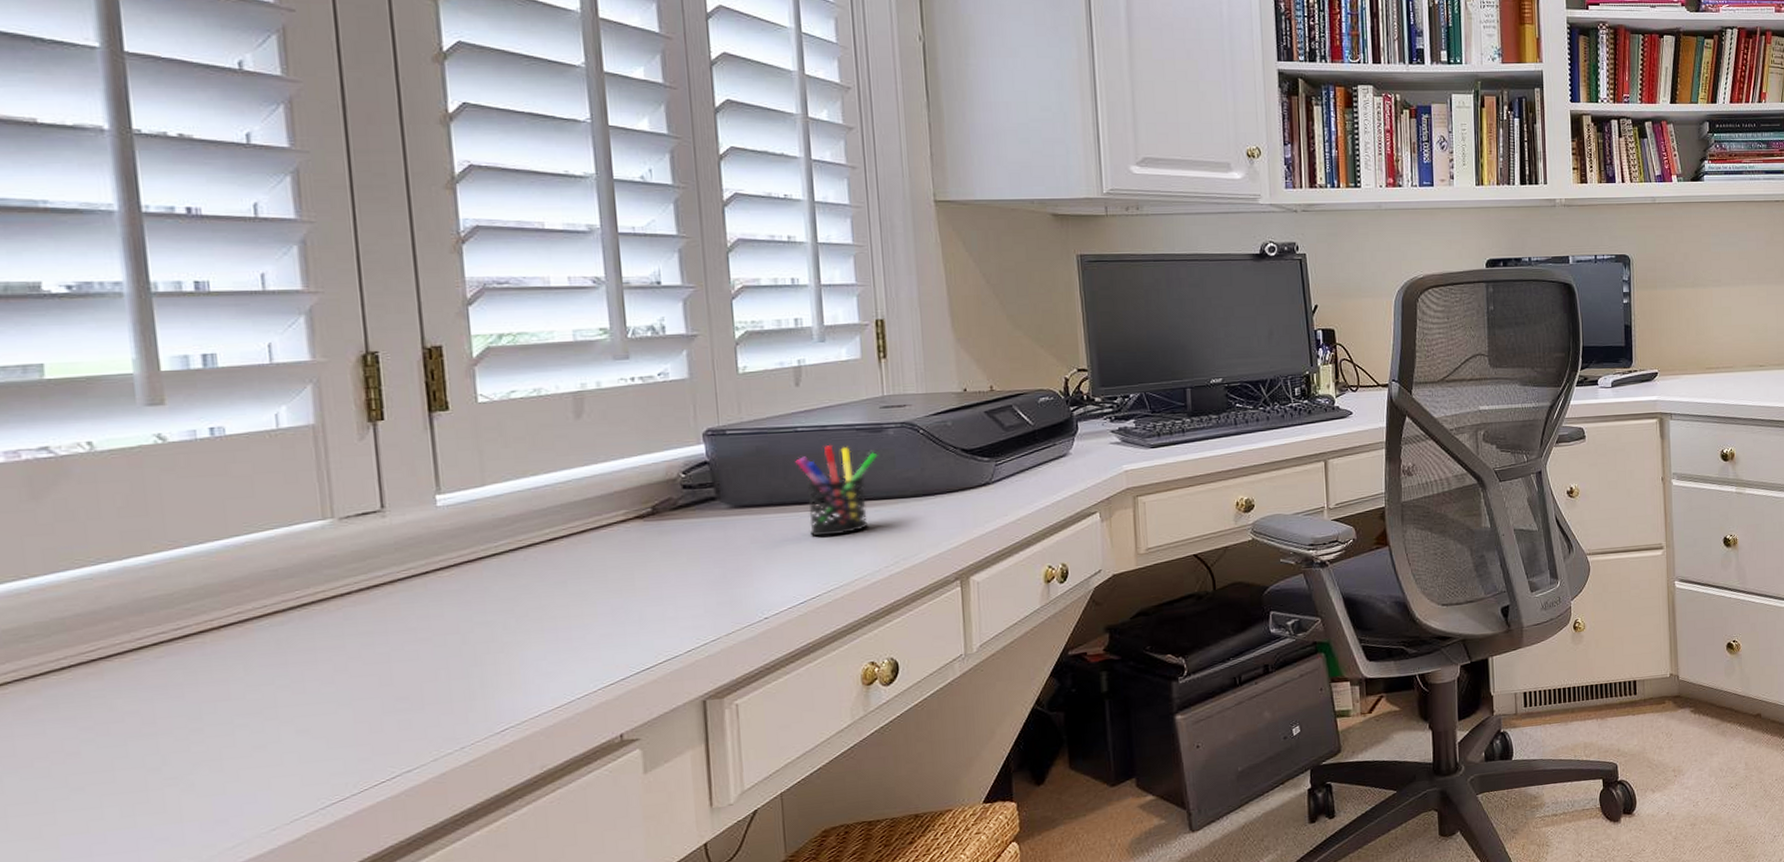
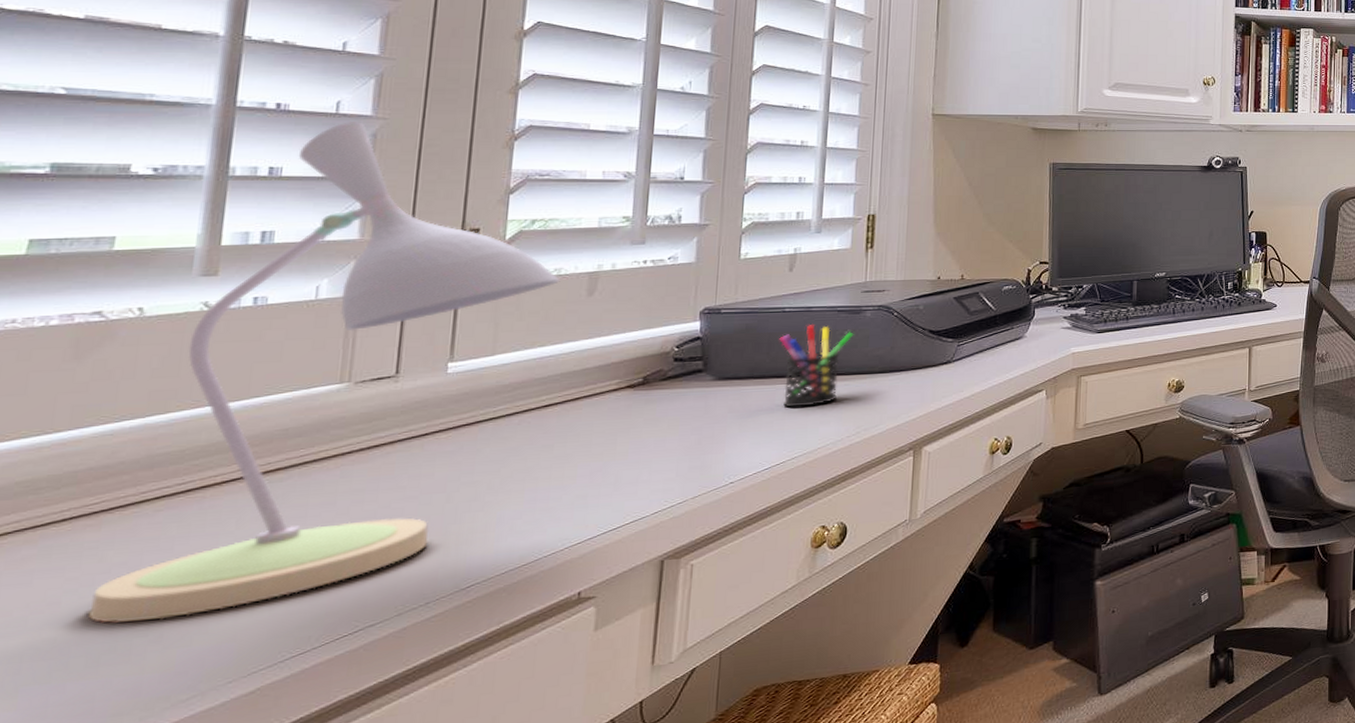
desk lamp: none [110,226,542,772] -> present [87,122,561,623]

